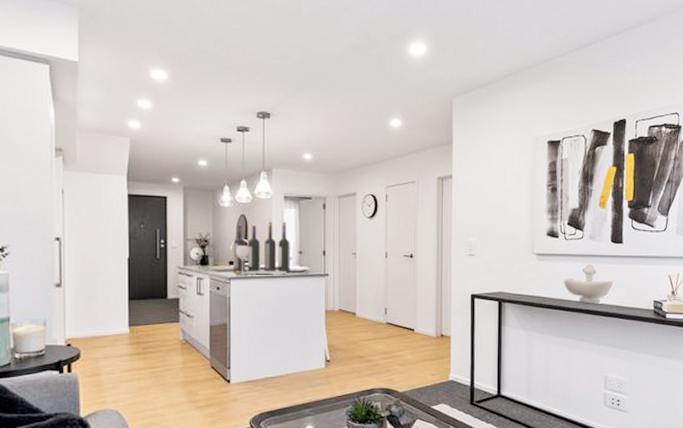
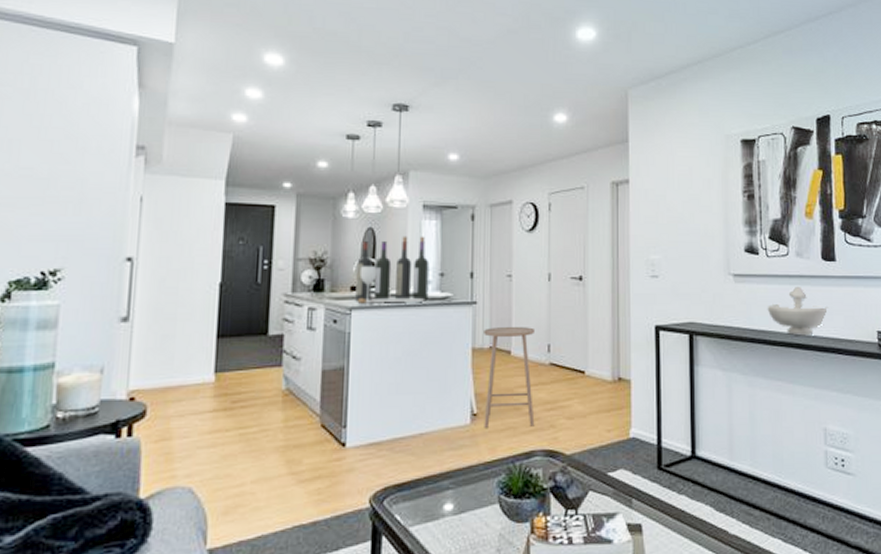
stool: none [334,294,375,371] -> present [484,327,536,428]

